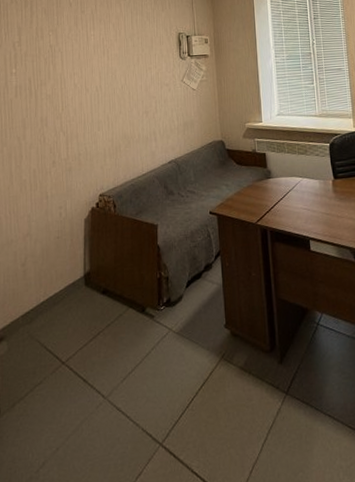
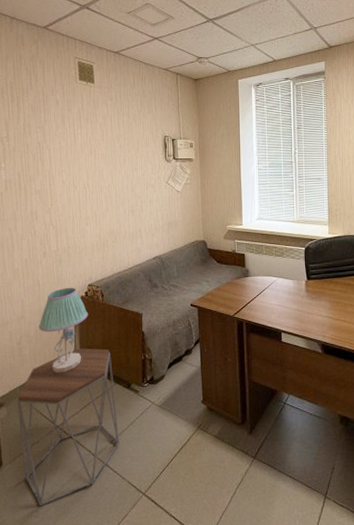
side table: none [18,267,133,466] -> present [16,348,119,507]
table lamp: none [45,198,99,297] -> present [38,287,88,372]

